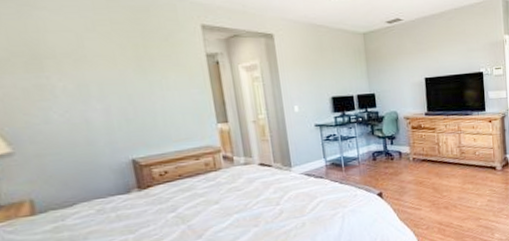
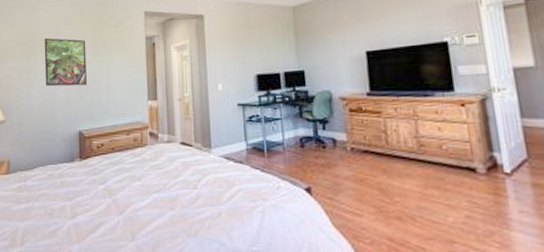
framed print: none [57,47,134,110] -> present [44,38,87,87]

